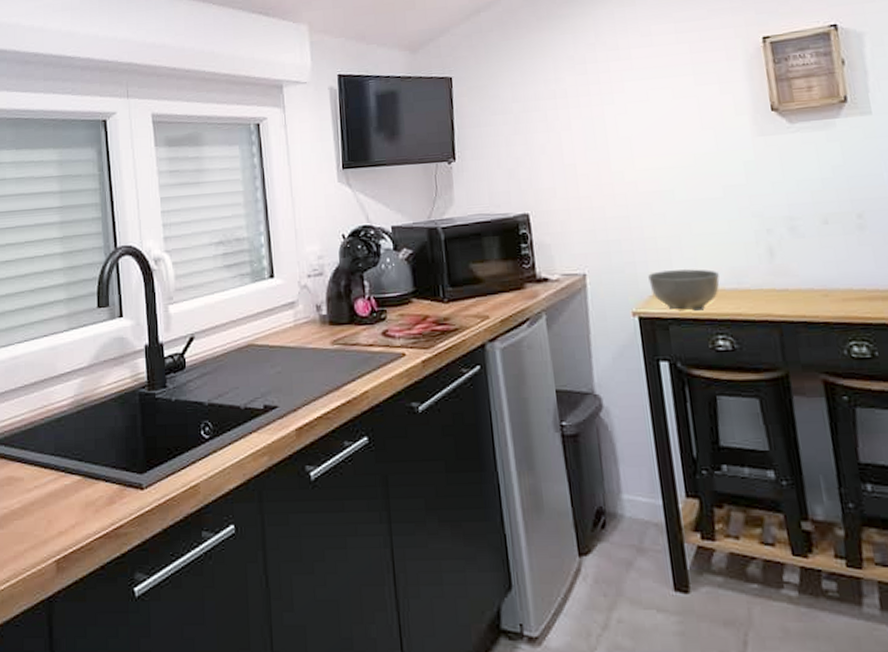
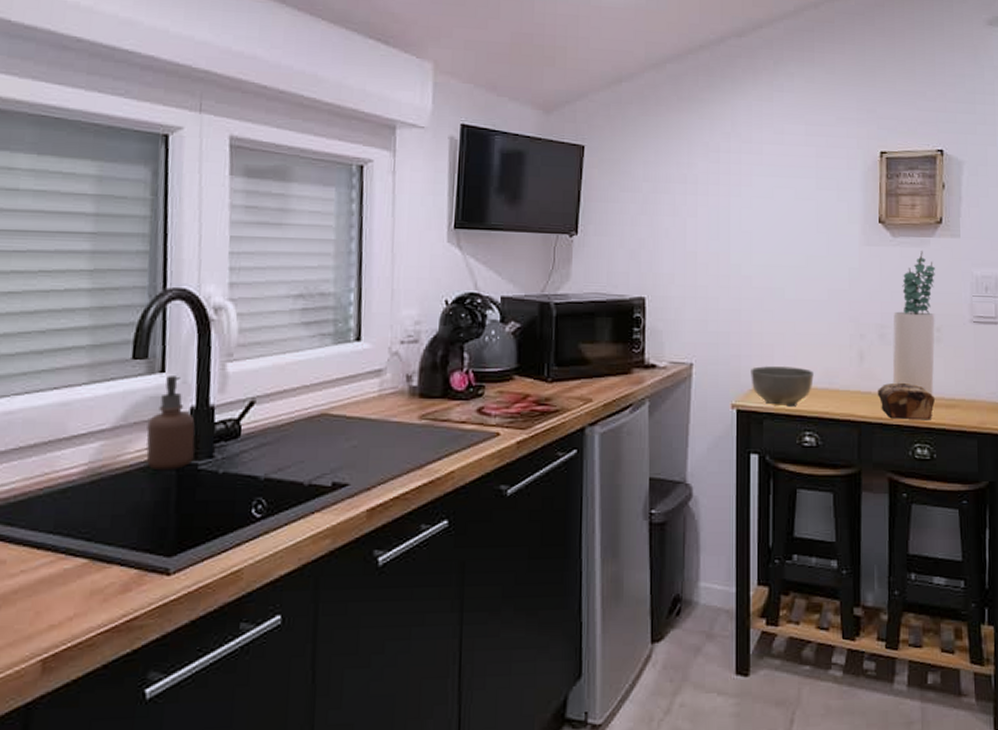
soap dispenser: none [114,319,151,401] -> present [146,376,195,471]
bread loaf: none [796,276,868,316] -> present [878,382,935,420]
vase: none [803,134,864,288] -> present [892,251,935,395]

